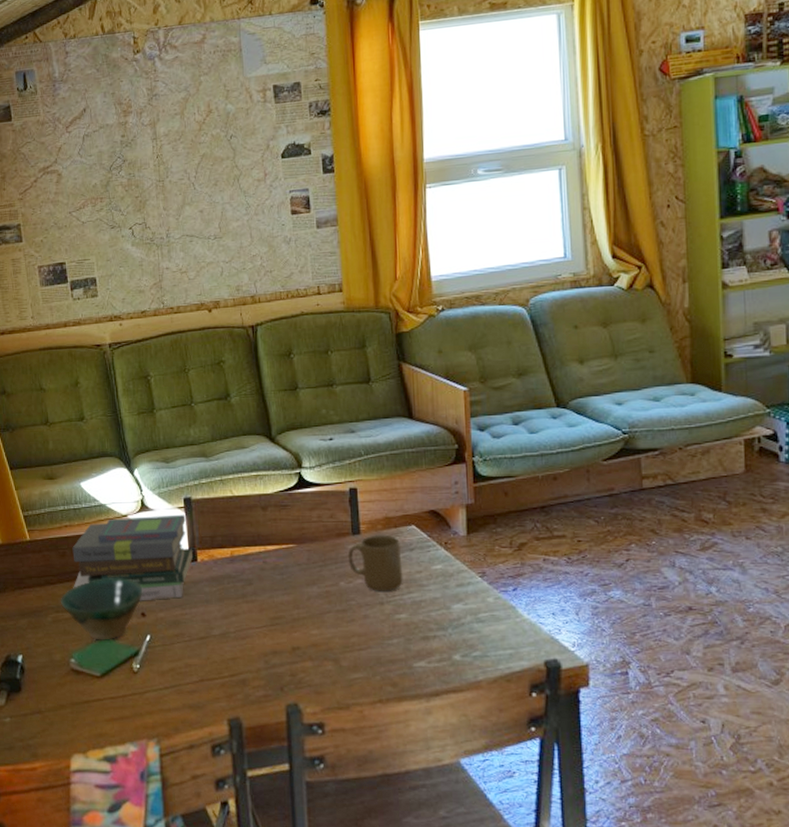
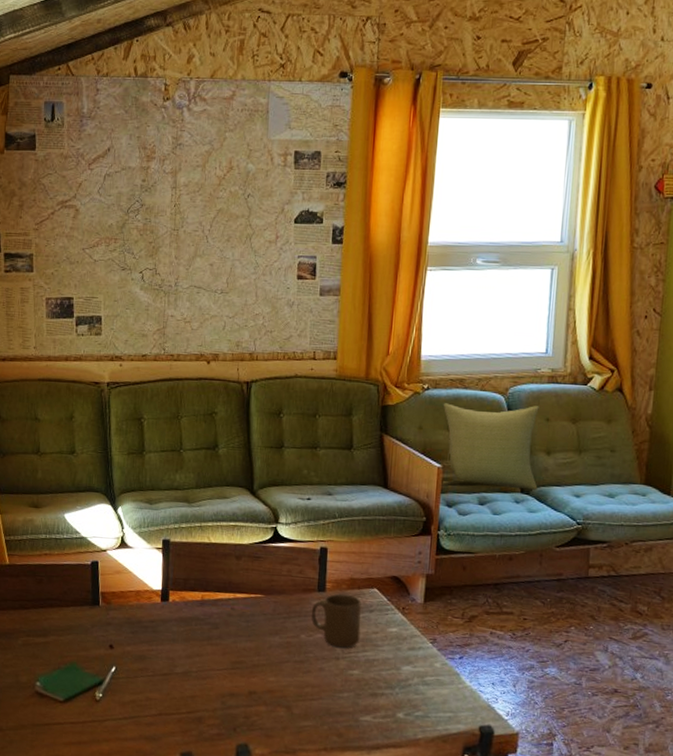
bowl: present [60,578,143,640] -> none [32,608,114,668]
books: present [72,514,193,601] -> none [46,552,165,635]
pillow: none [461,314,575,410] -> present [440,403,539,490]

